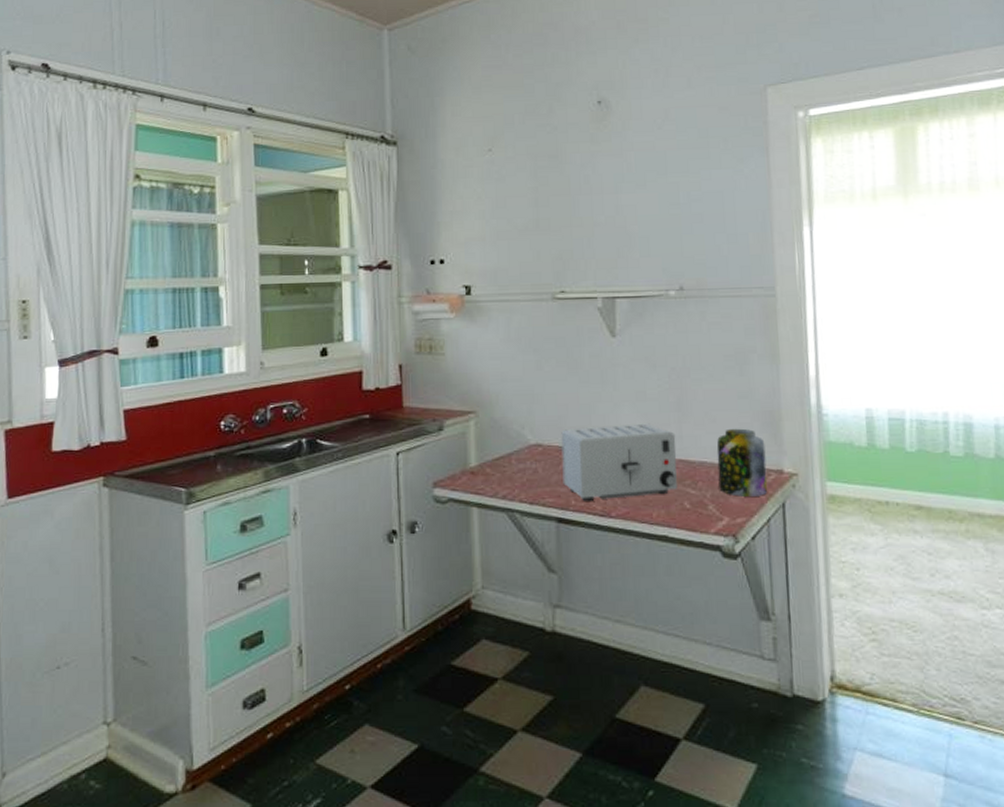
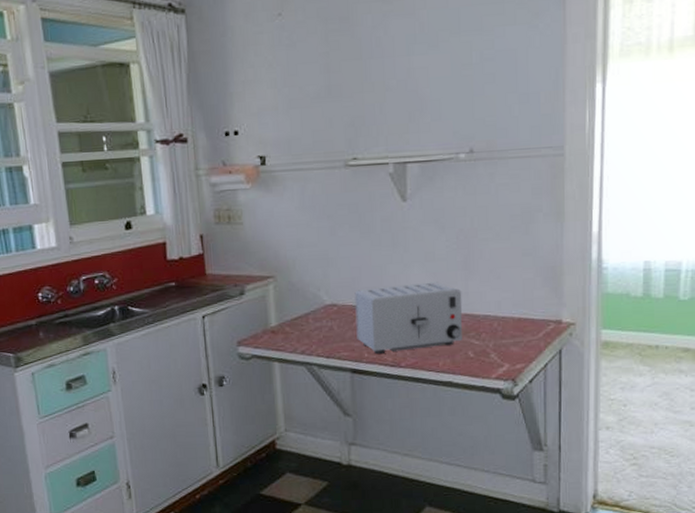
jar: present [716,428,768,497] -> none [500,283,547,345]

